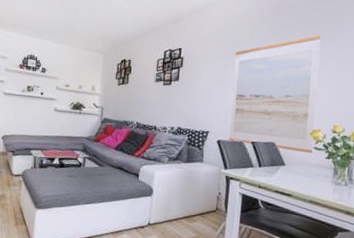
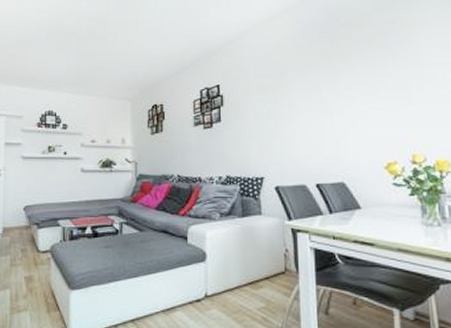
wall art: present [228,35,322,154] -> none [282,53,393,192]

